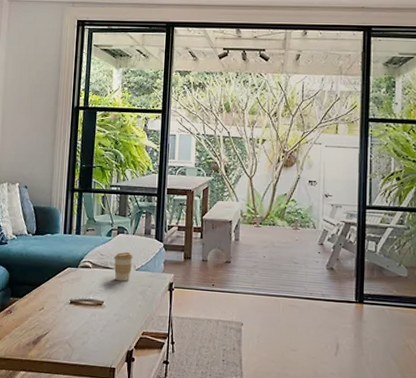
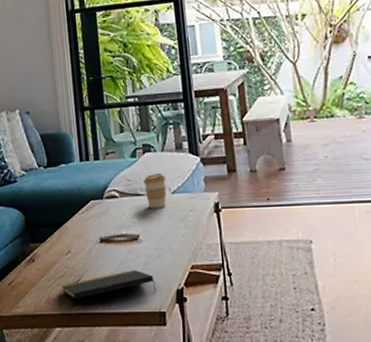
notepad: none [31,329,110,350] -> present [61,269,156,300]

